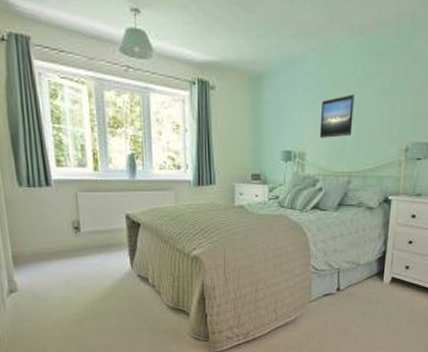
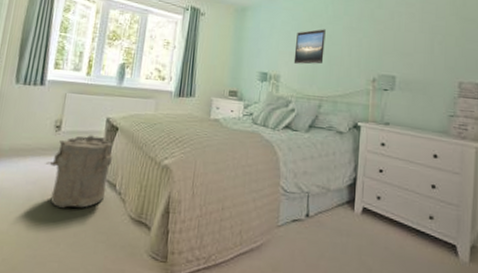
laundry hamper: none [72,233,140,305] -> present [45,135,113,209]

